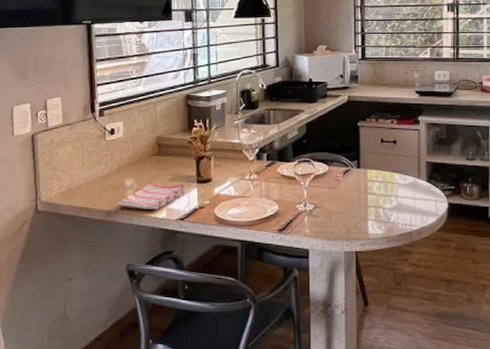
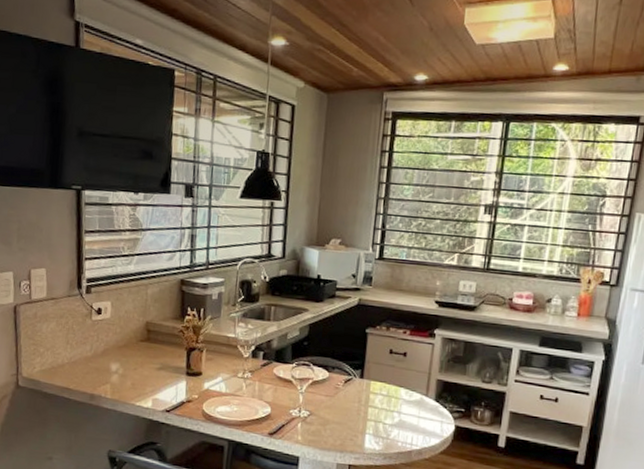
dish towel: present [117,182,185,211] -> none [101,369,173,399]

